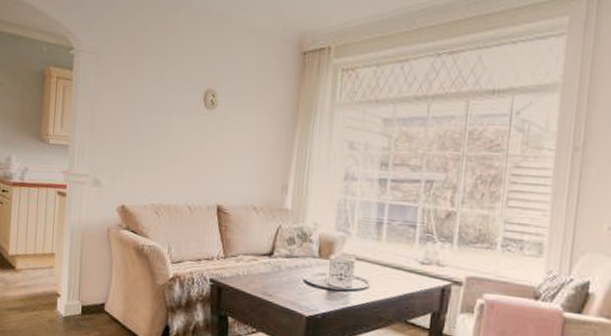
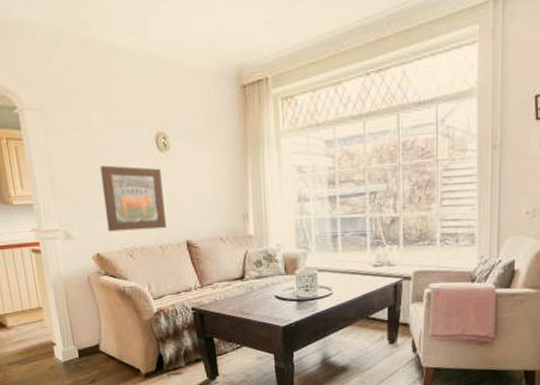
wall art: none [138,115,204,189] -> present [100,165,166,232]

